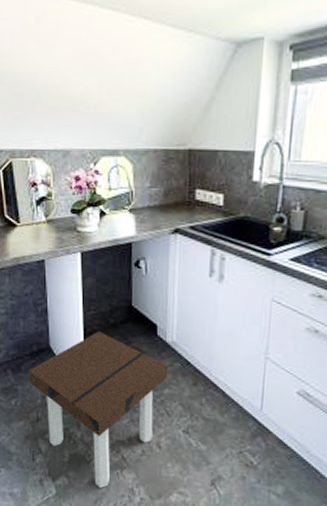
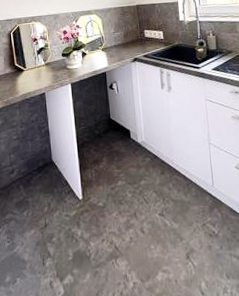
side table: present [28,331,169,489] -> none [36,141,143,281]

